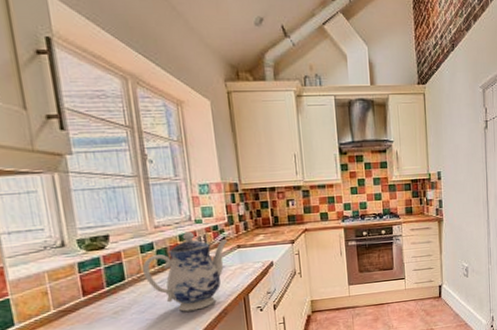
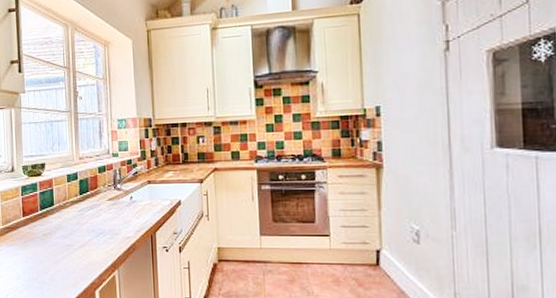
teapot: present [142,231,228,312] -> none [68,164,140,242]

